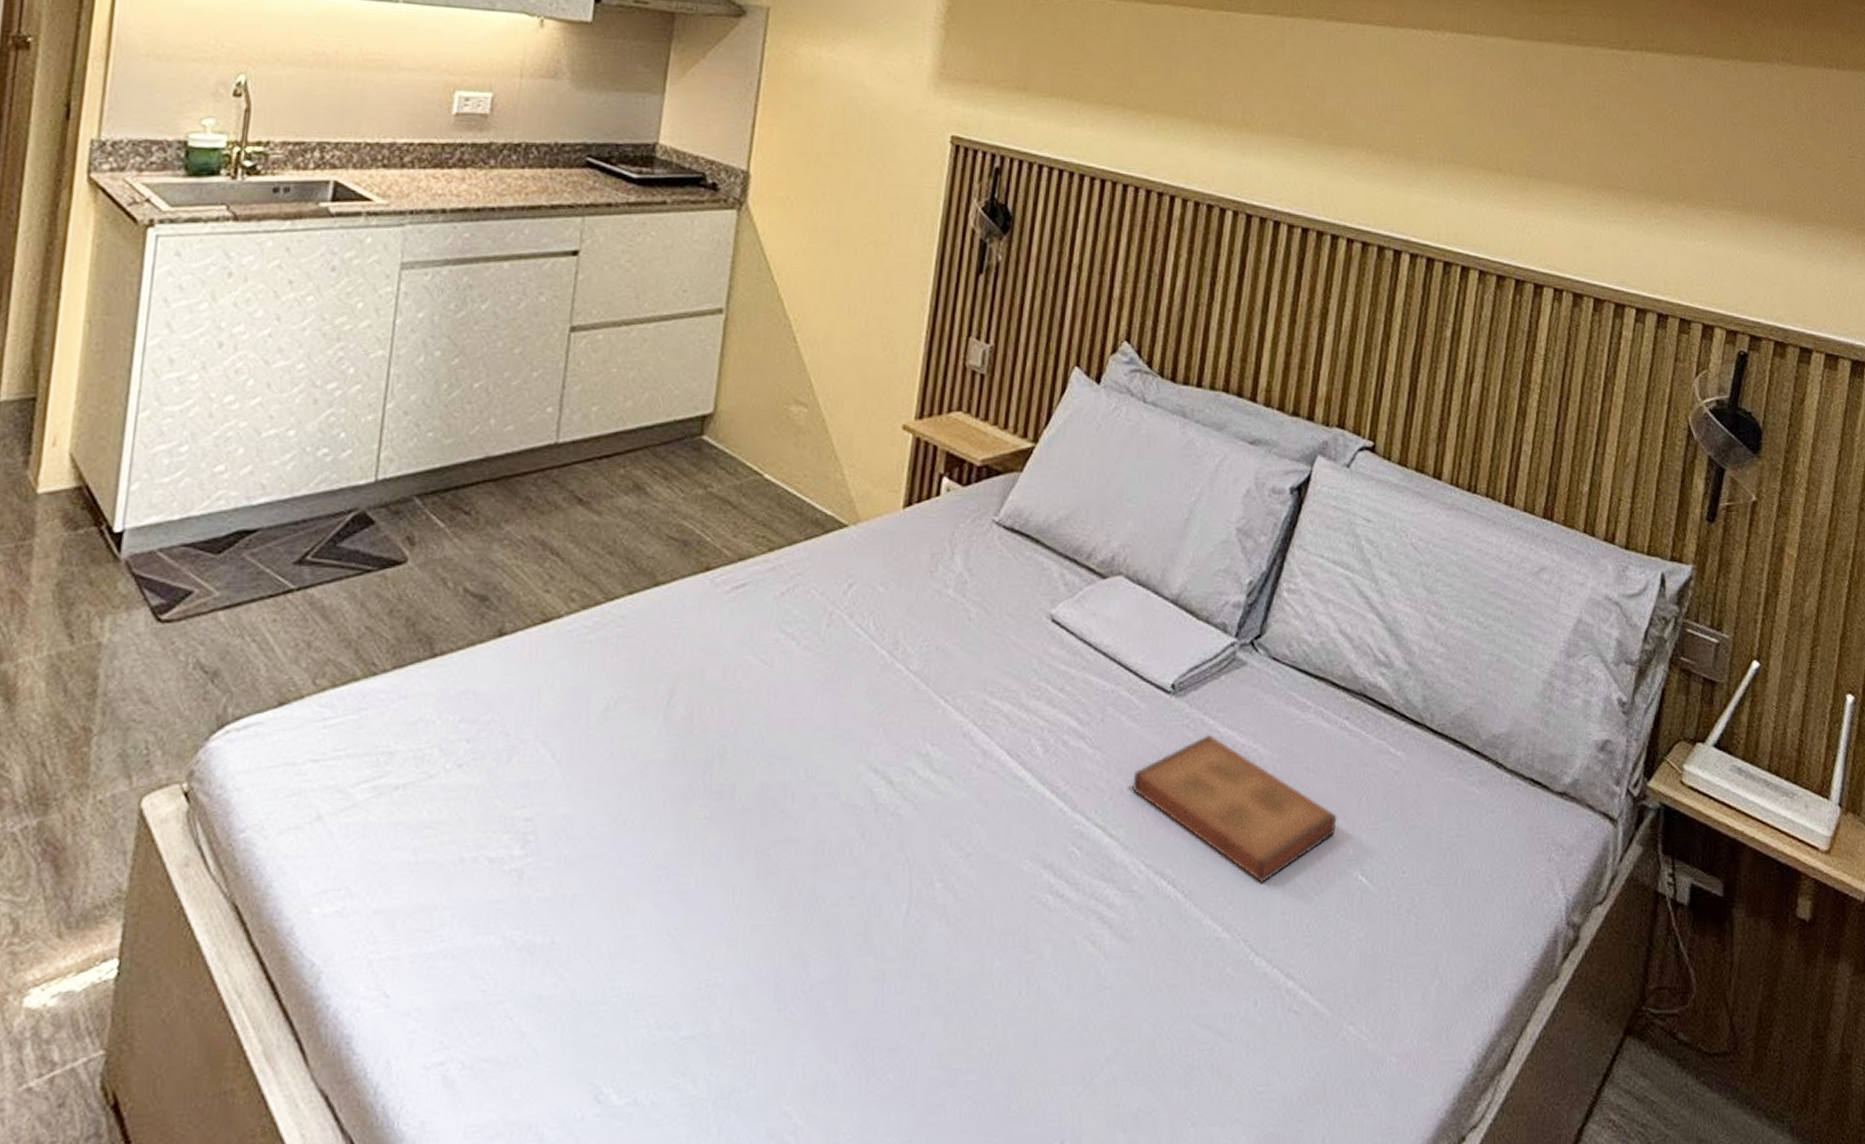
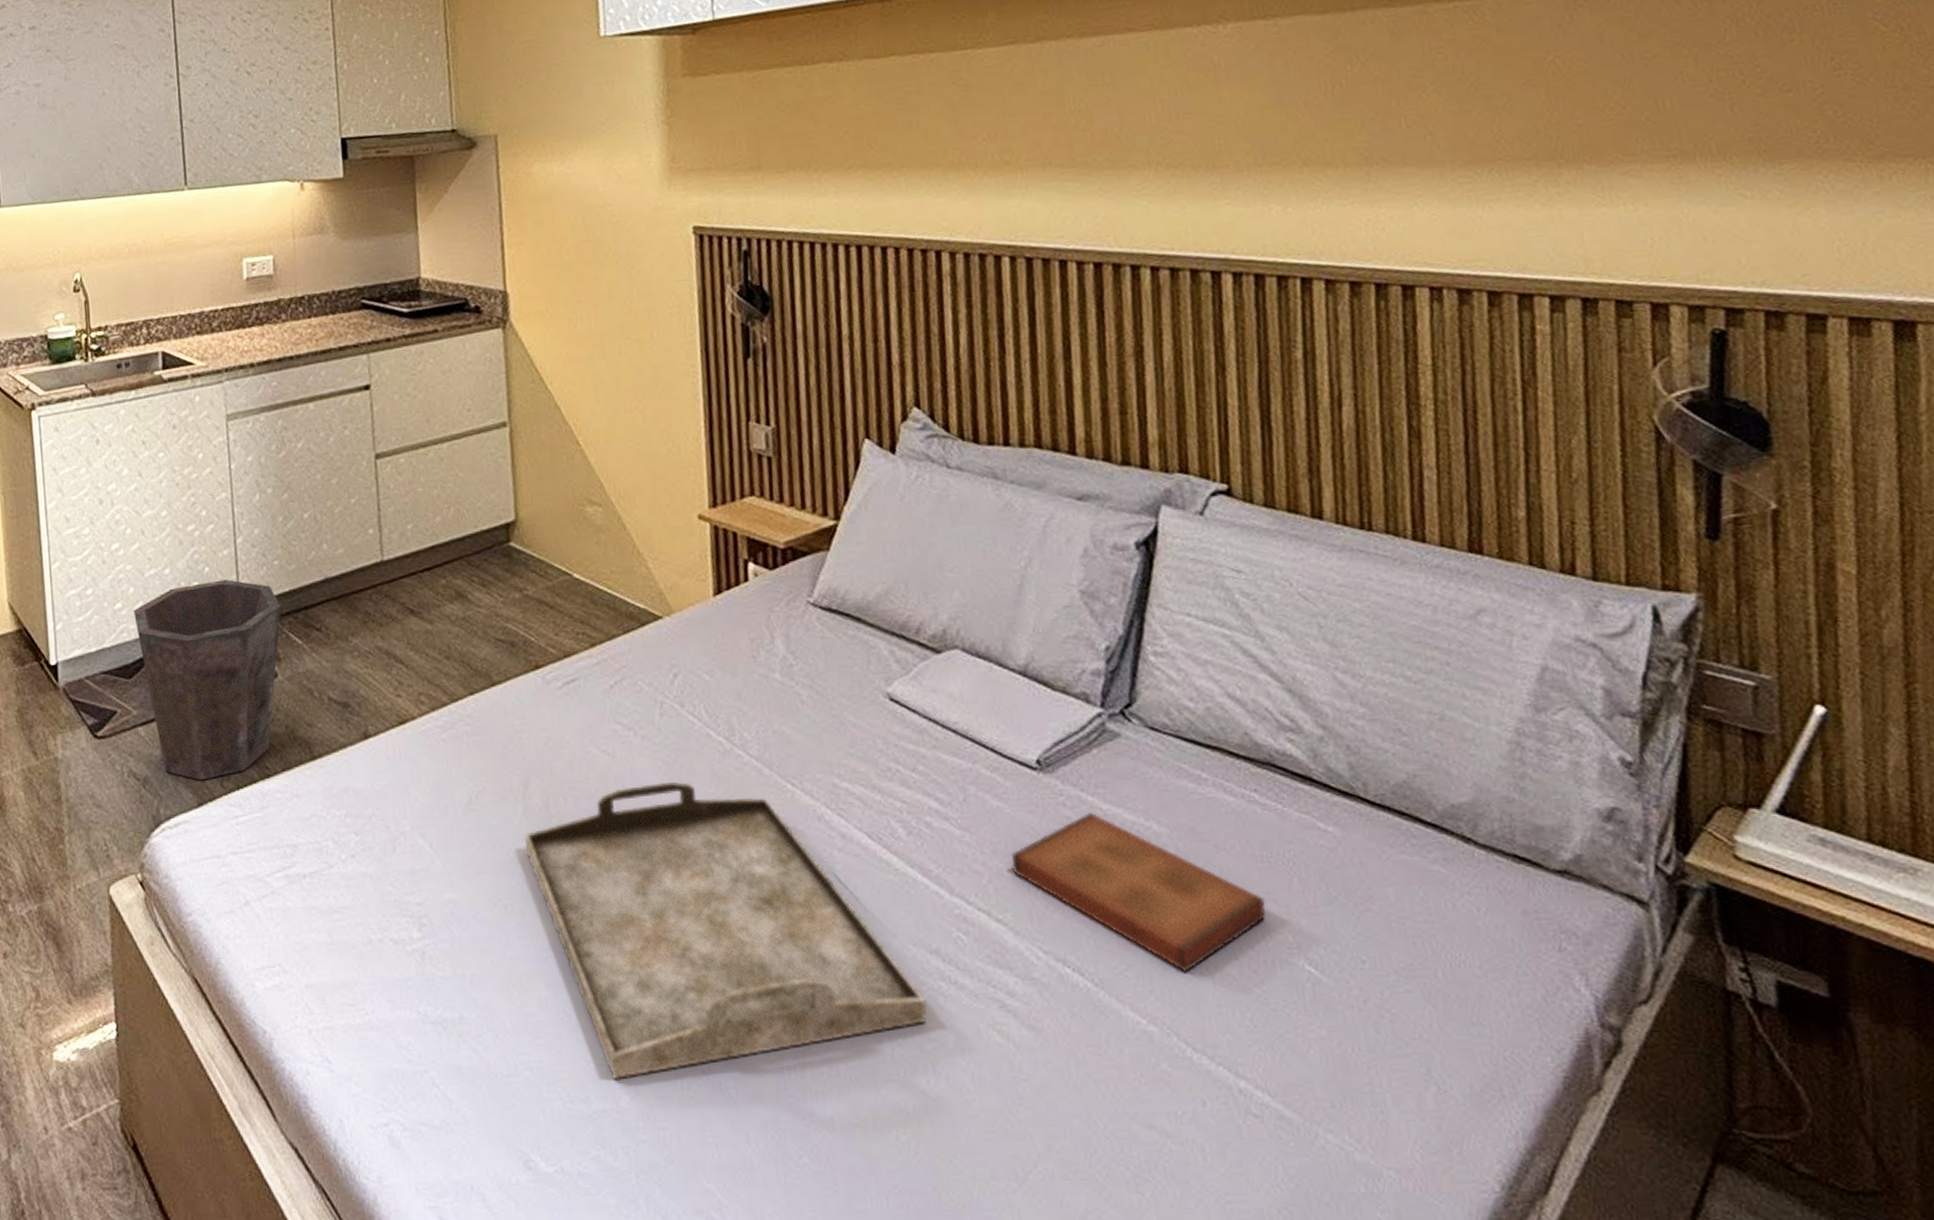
waste bin: none [238,448,427,676] -> present [133,579,281,781]
serving tray: none [658,693,1032,1004] -> present [523,781,927,1080]

